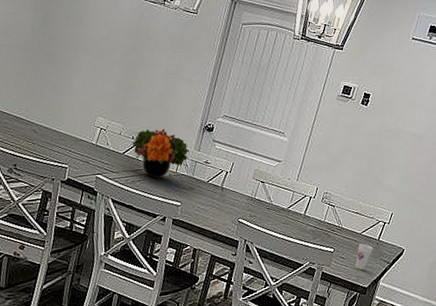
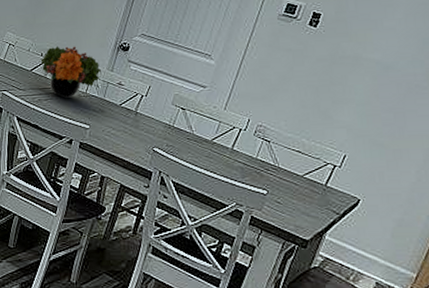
cup: present [355,243,373,271] -> none [294,187,319,219]

